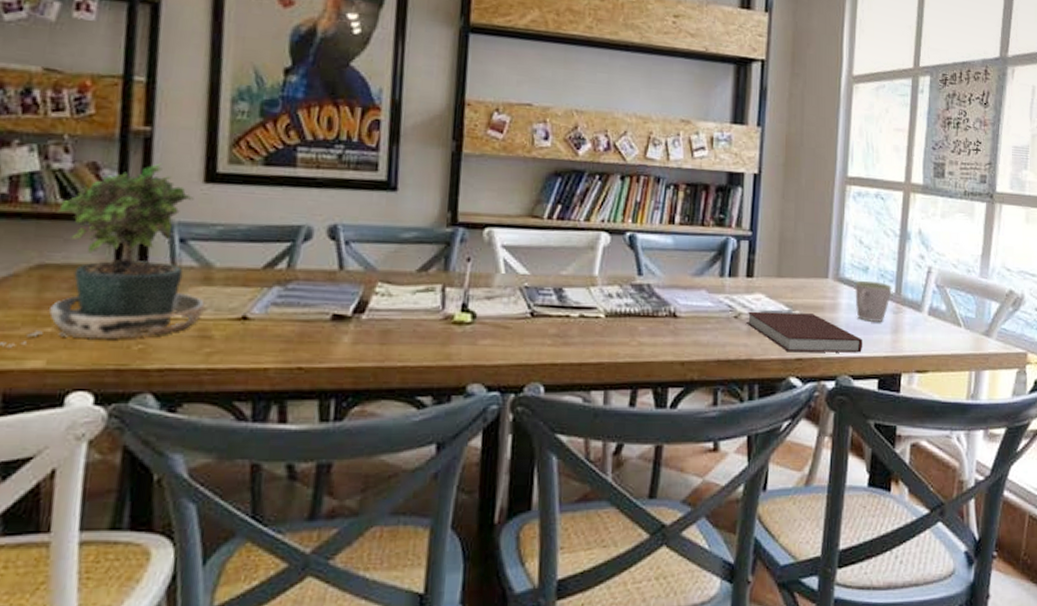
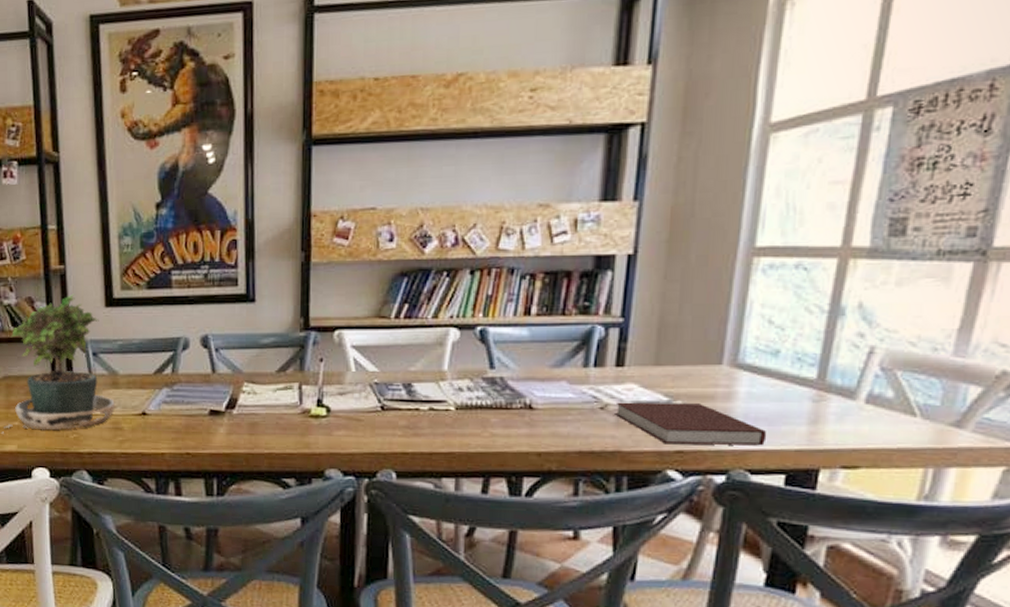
mug: present [855,280,892,323] -> none [758,365,813,413]

